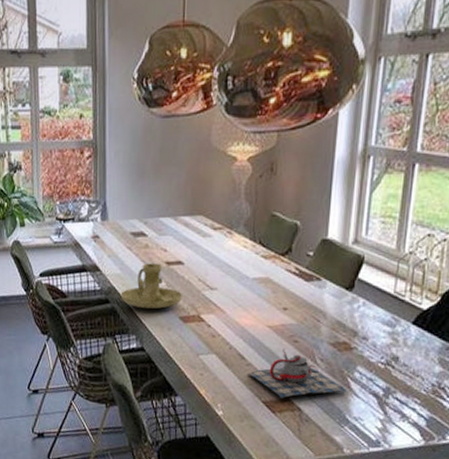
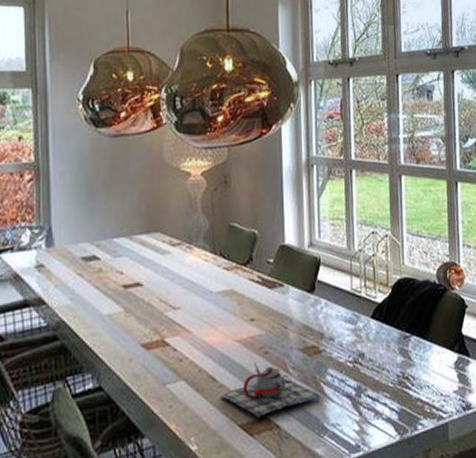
candle holder: present [120,263,183,309] -> none [71,288,144,341]

